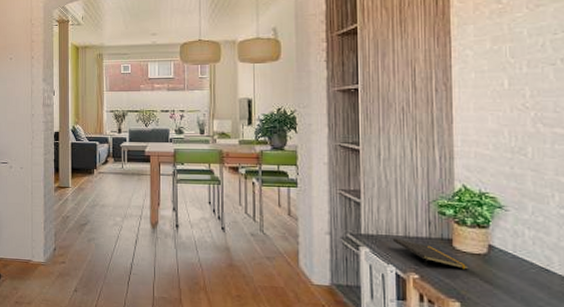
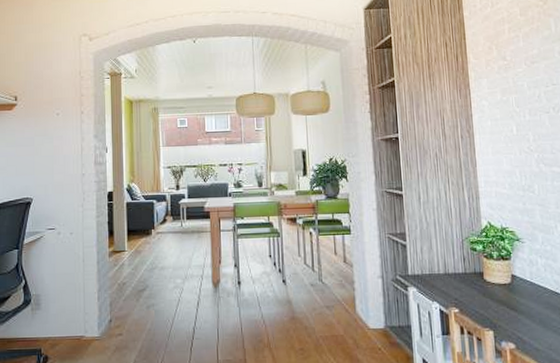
notepad: present [393,238,469,270] -> none [435,276,498,301]

